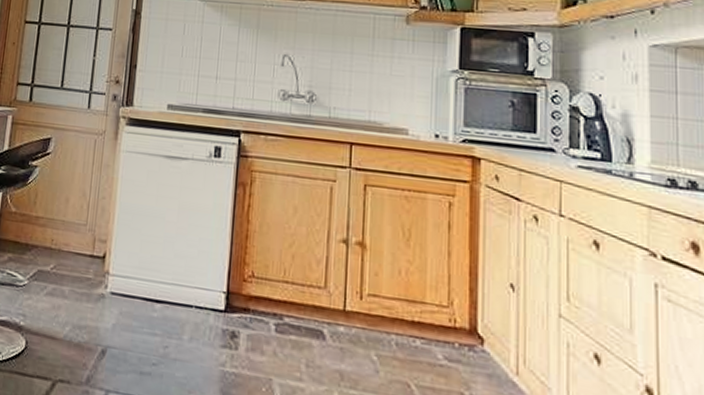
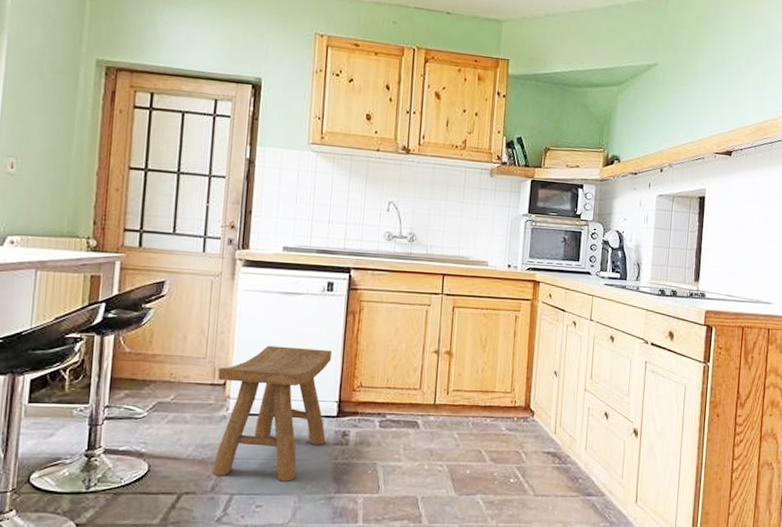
stool: none [87,216,220,386] -> present [211,345,333,481]

